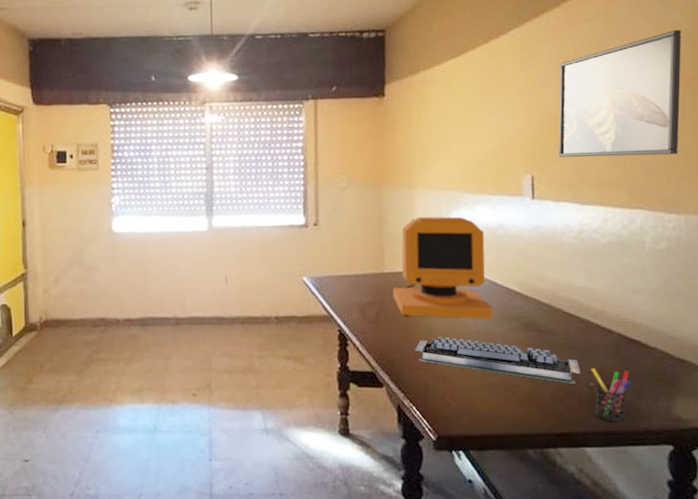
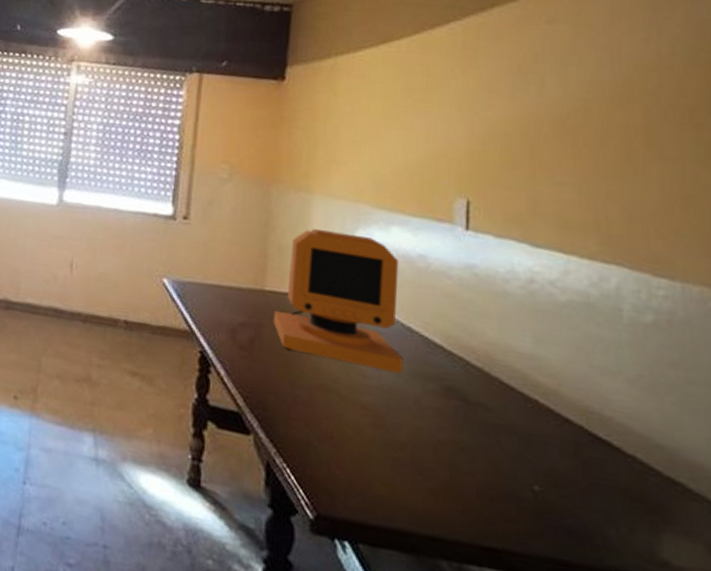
computer keyboard: present [415,336,580,384] -> none [296,382,521,483]
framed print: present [558,29,682,157] -> none [505,45,682,202]
pen holder: present [591,368,631,423] -> none [537,466,594,552]

